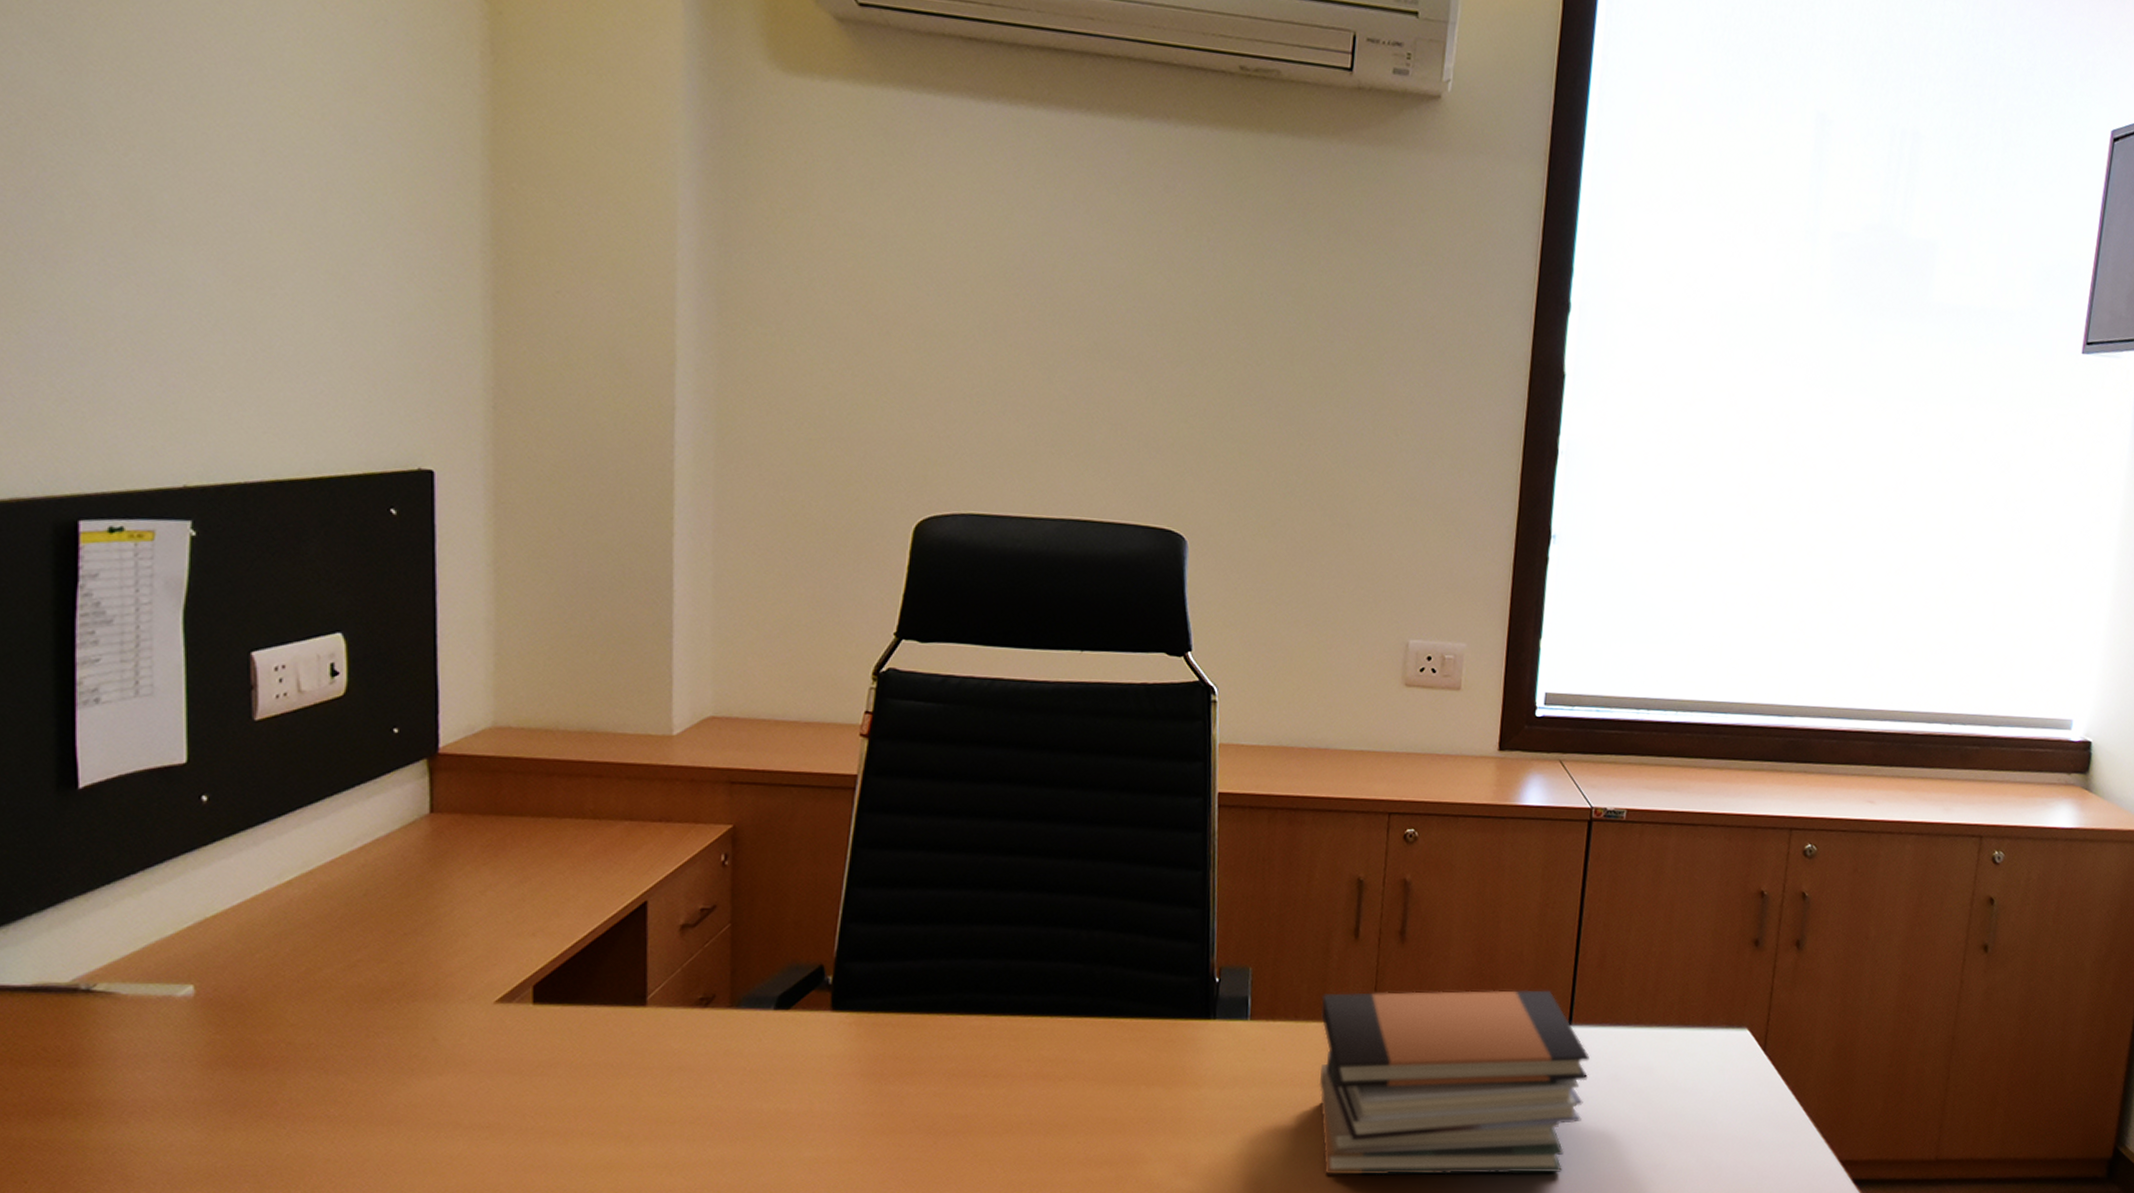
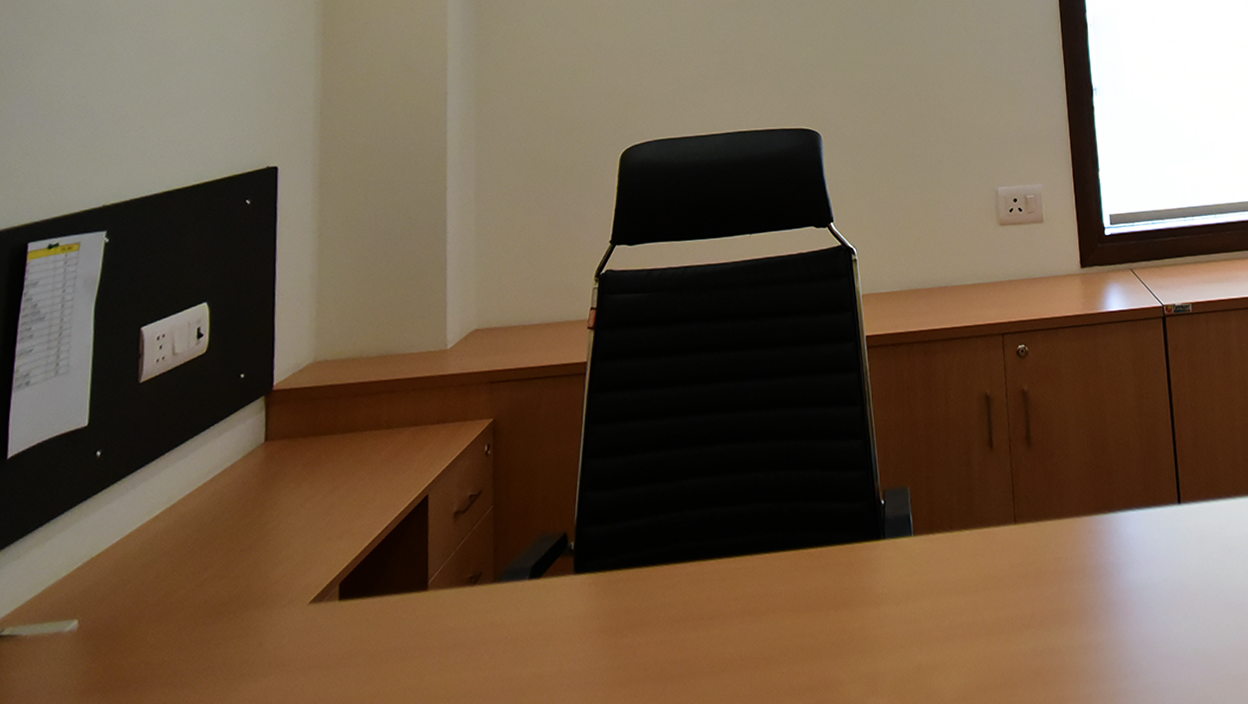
book stack: present [1318,989,1589,1175] -> none [969,473,1205,677]

